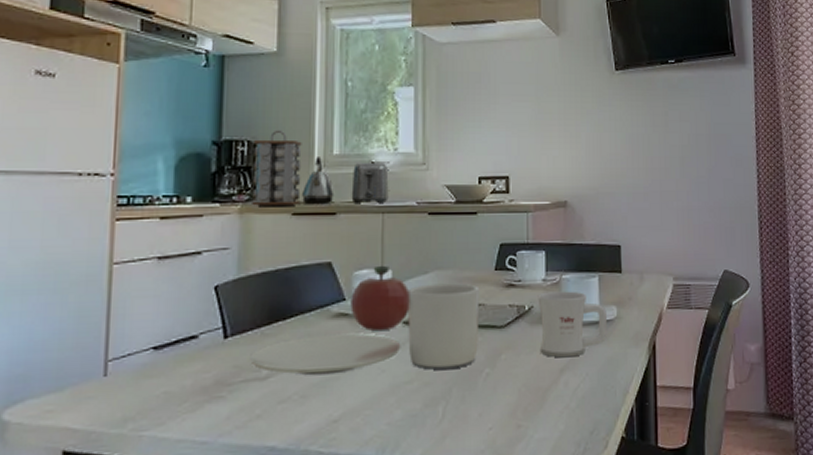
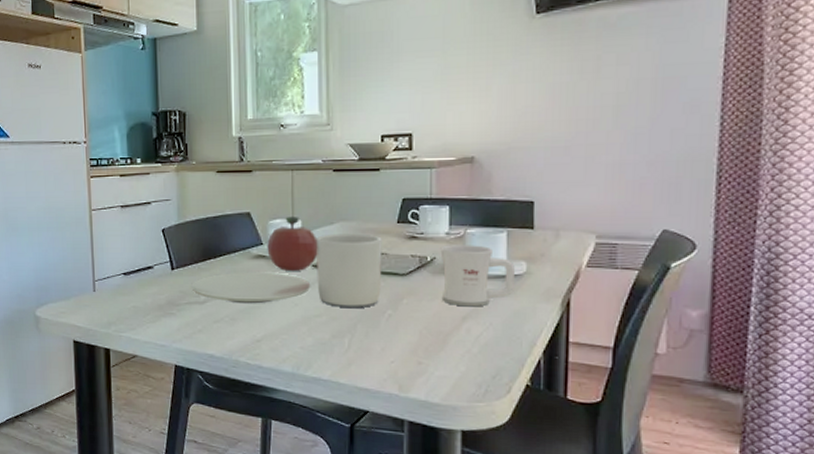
spice rack: present [252,130,302,207] -> none [183,99,223,166]
kettle: present [301,157,335,205] -> none [223,122,250,164]
toaster: present [351,163,389,205] -> none [264,125,297,163]

